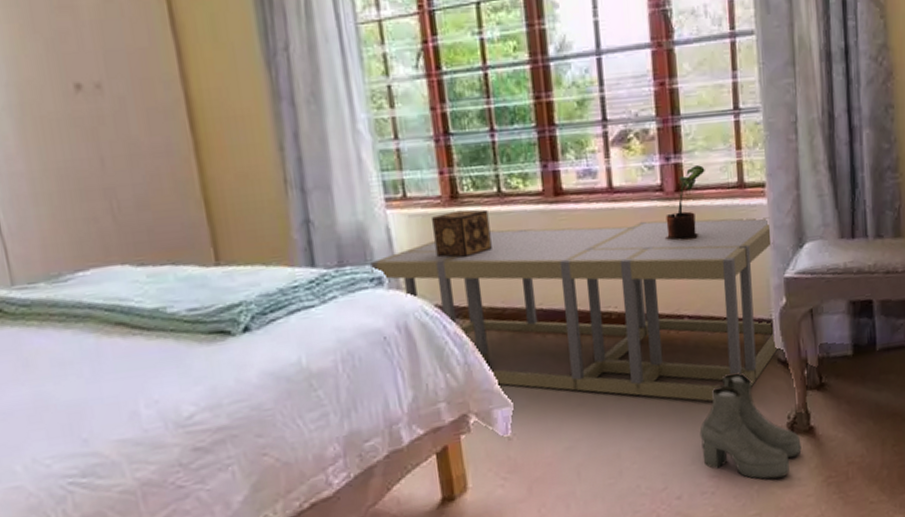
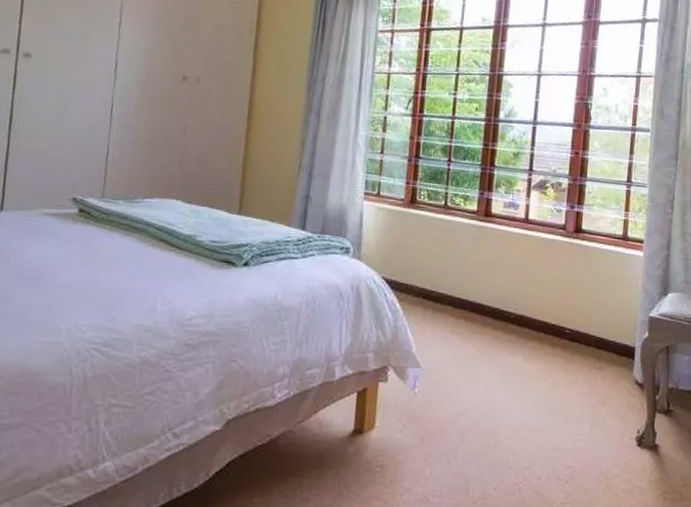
coffee table: present [370,217,779,402] -> none [343,229,644,402]
decorative box: present [432,209,492,259] -> none [391,211,435,248]
potted plant: present [664,165,705,241] -> none [561,216,599,272]
boots: present [699,372,802,480] -> none [563,382,646,483]

